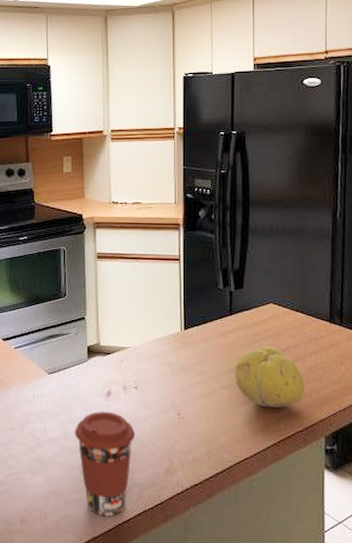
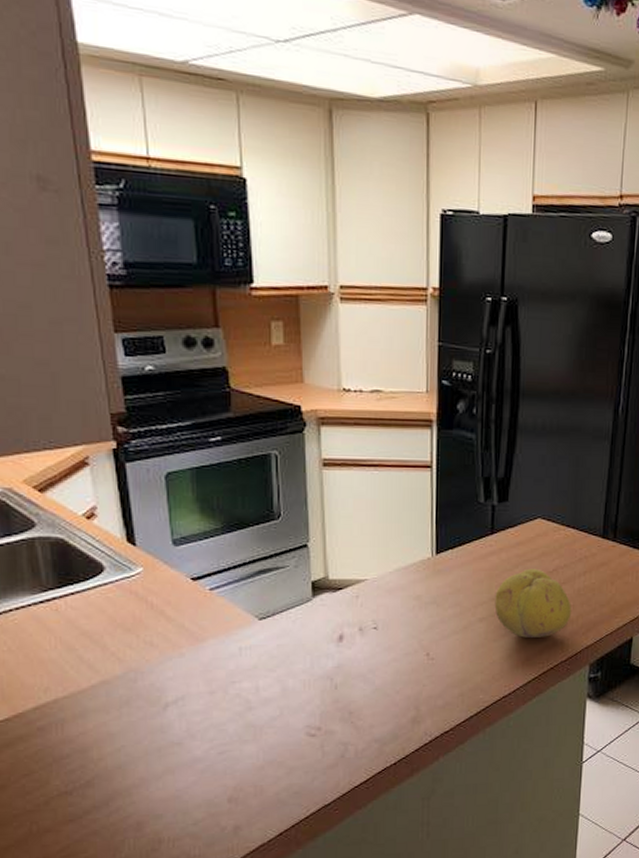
coffee cup: present [75,411,136,517] -> none [297,659,375,781]

